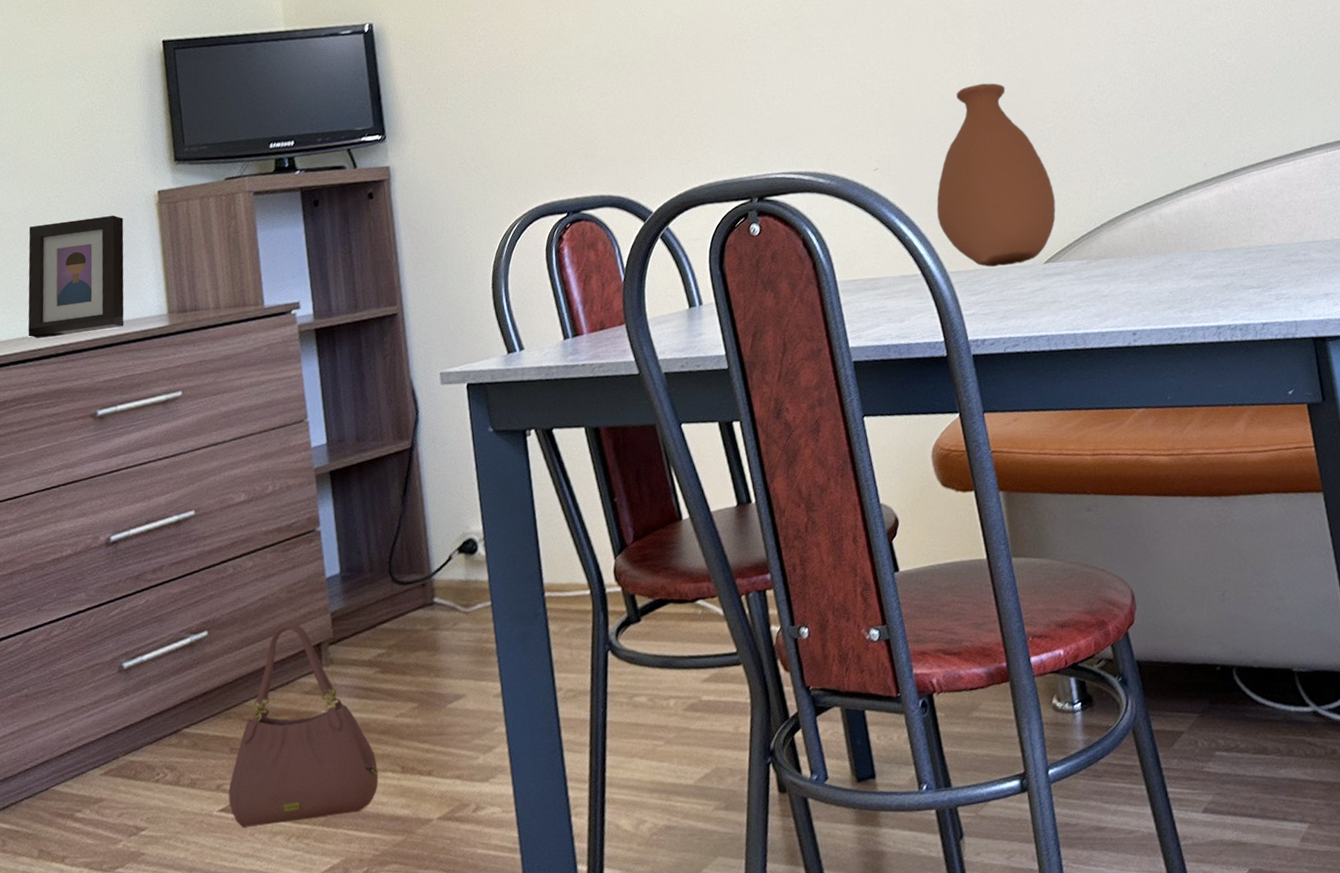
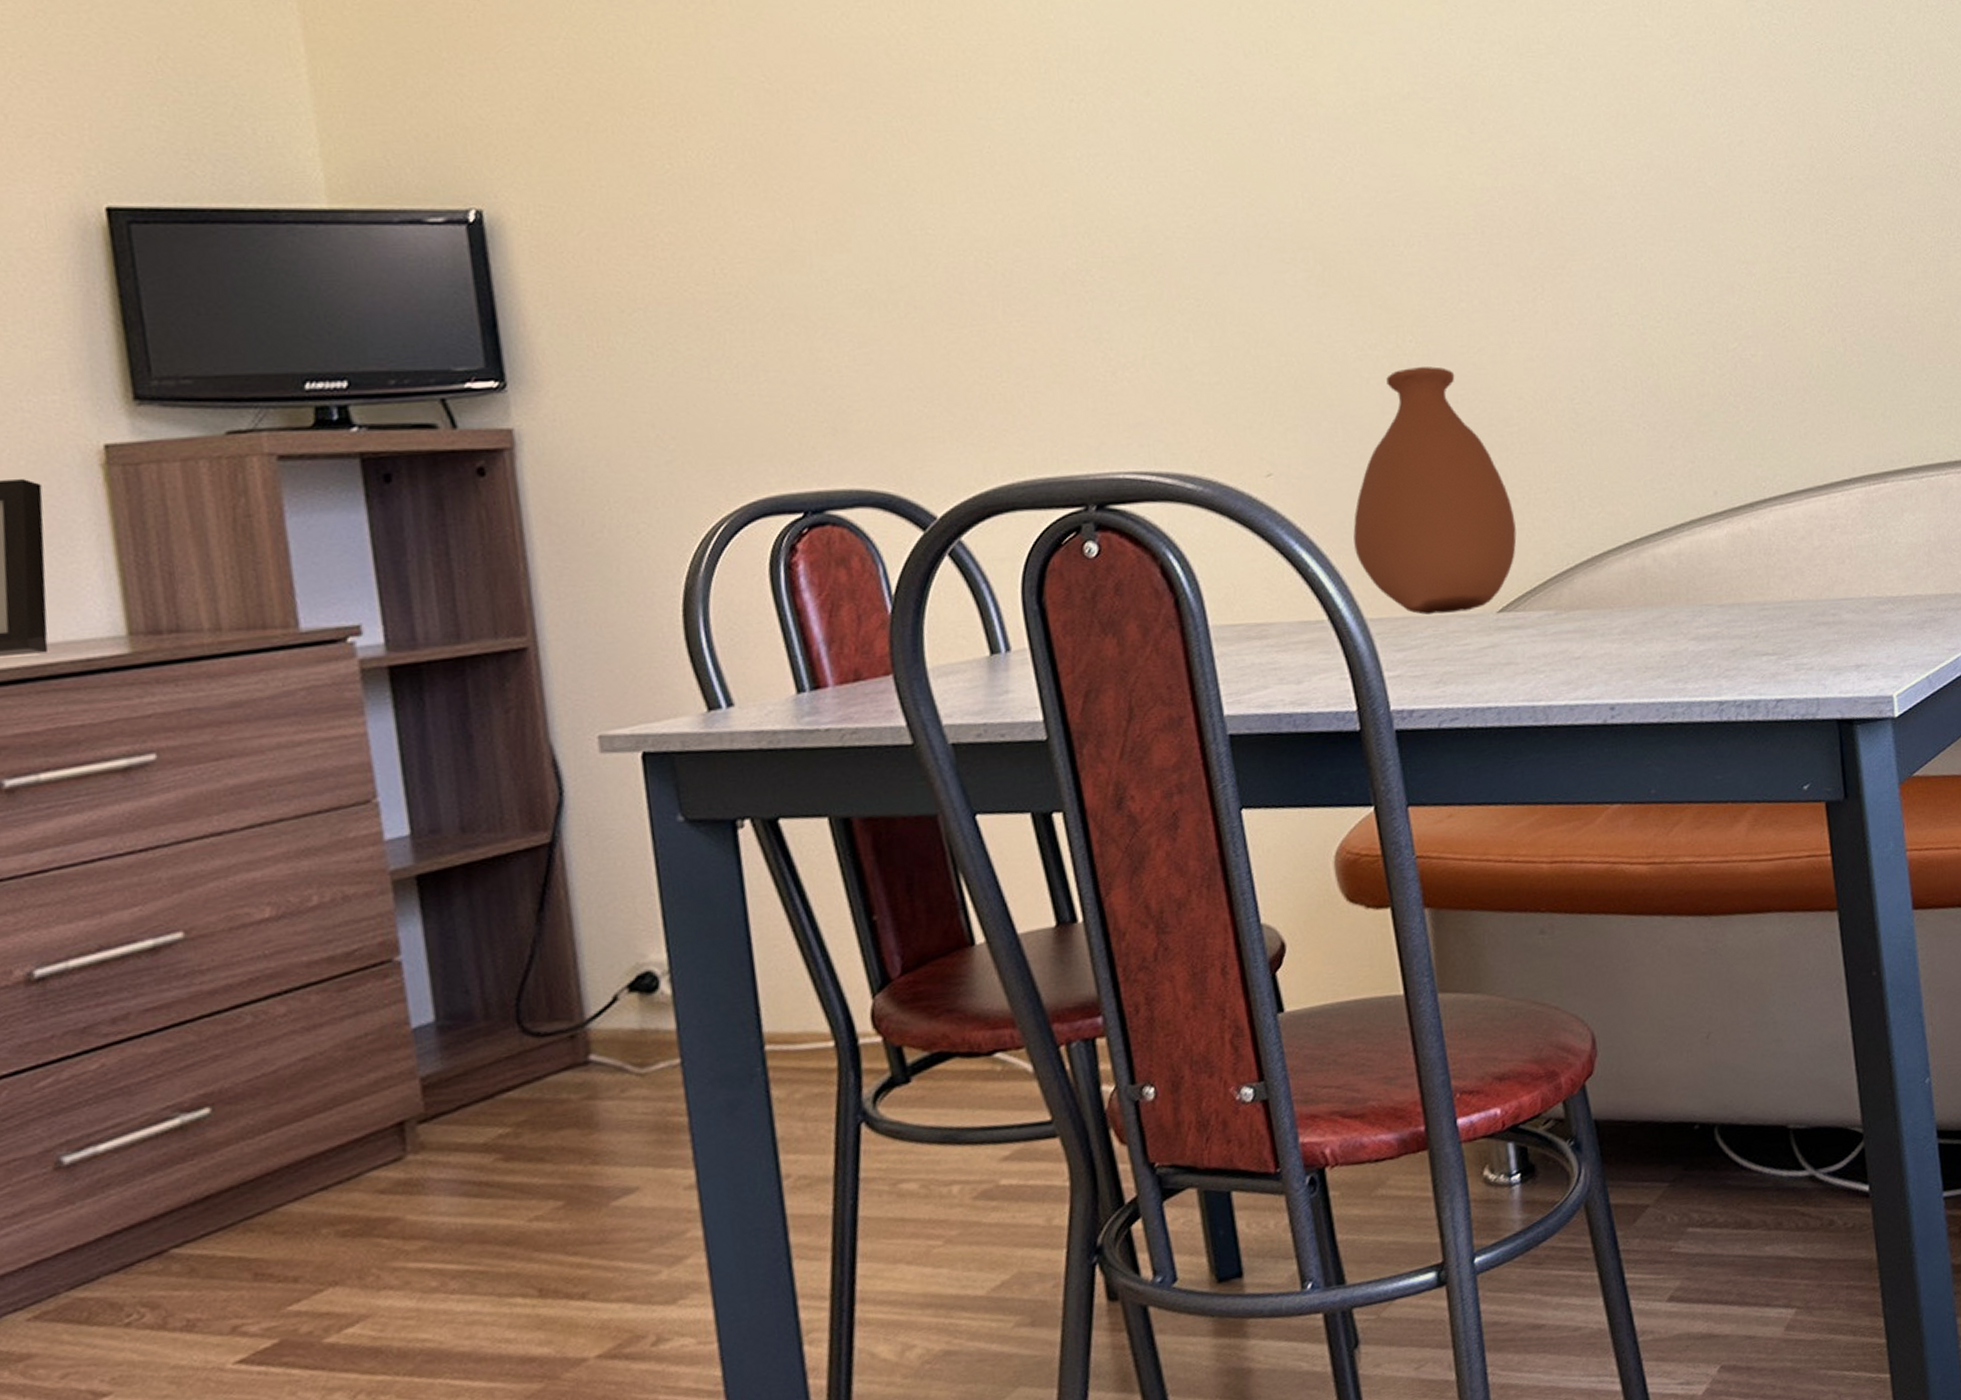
handbag: present [228,622,379,828] -> none [251,1092,502,1385]

